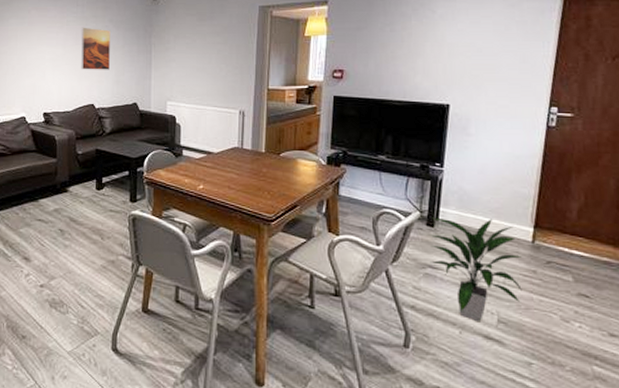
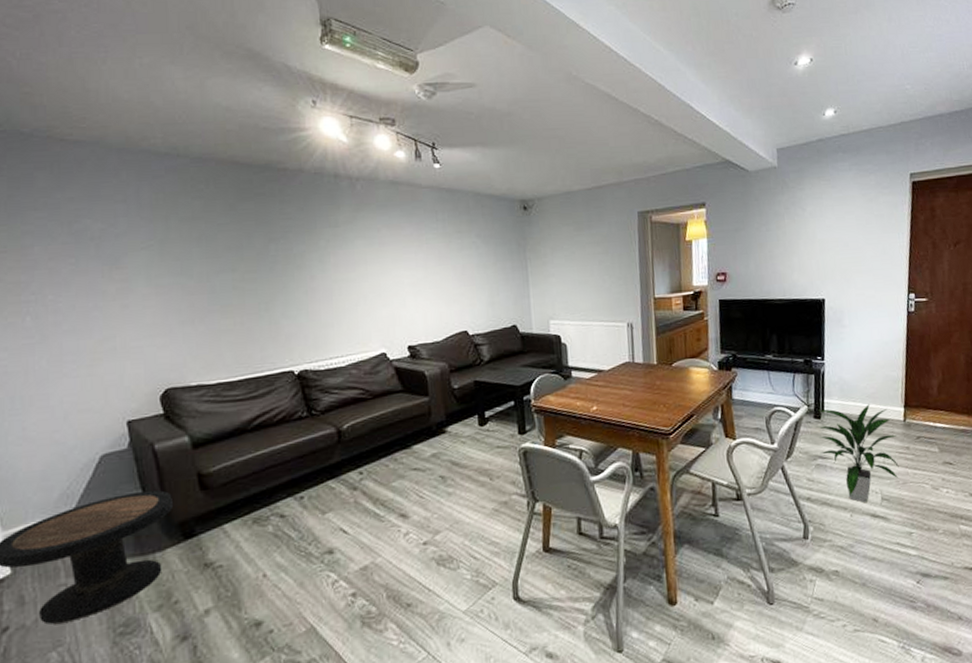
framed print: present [81,27,110,70] -> none [443,244,482,294]

